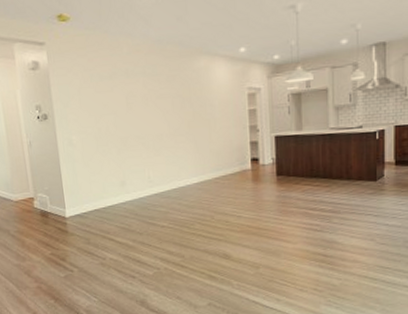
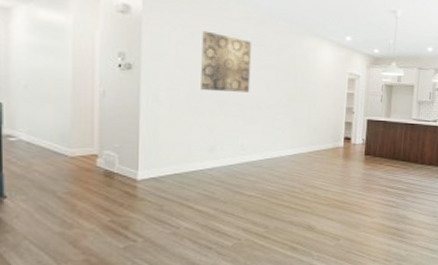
wall art: none [99,71,149,130] -> present [201,30,252,93]

